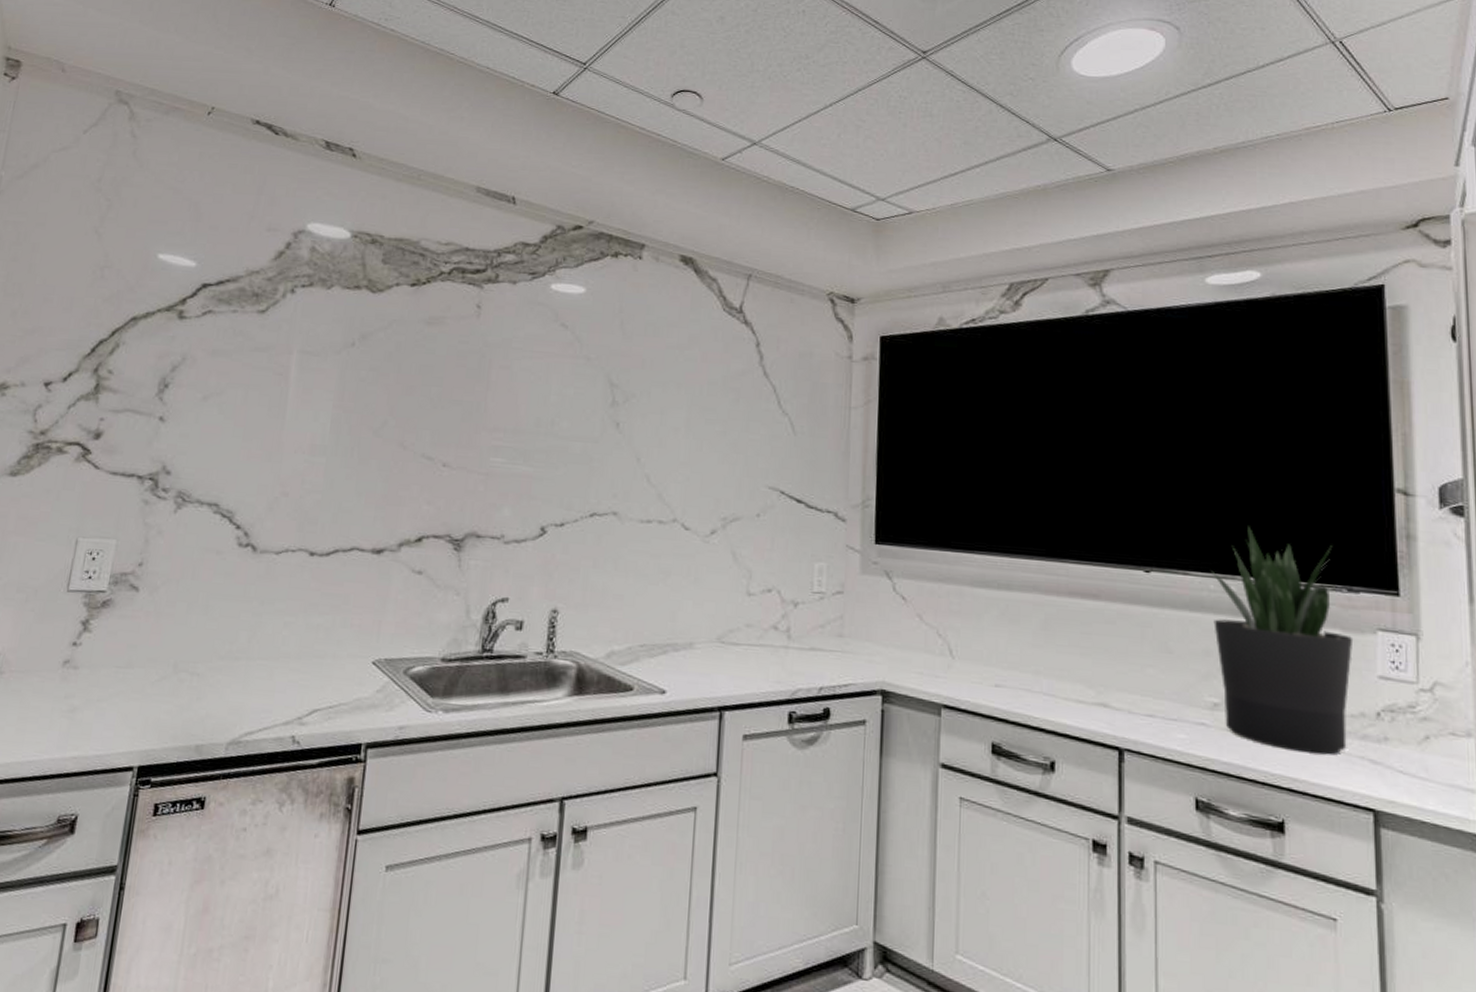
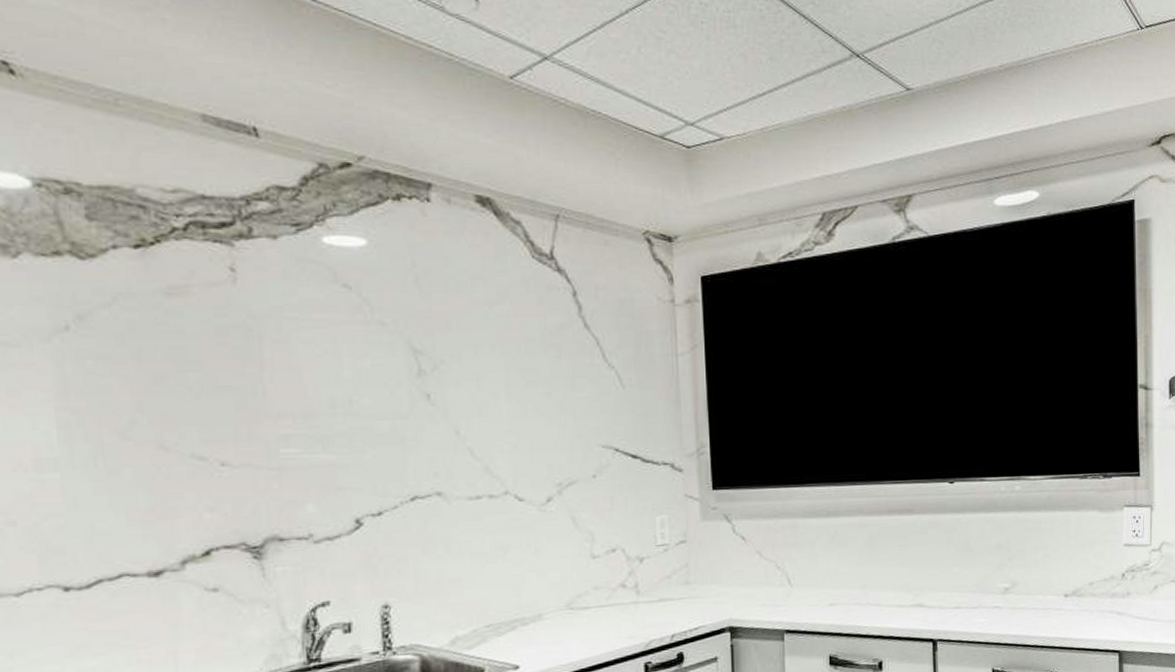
planter: present [1212,526,1354,754] -> none [1002,431,1107,615]

